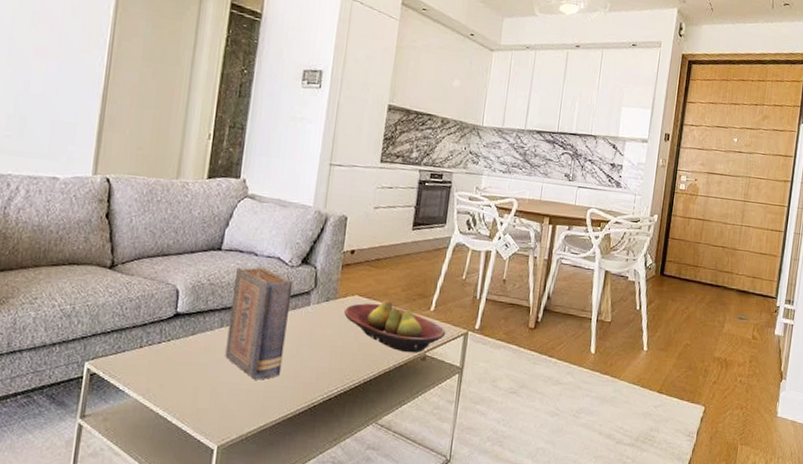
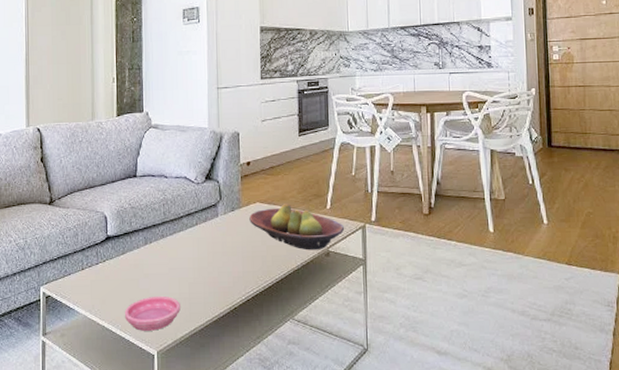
saucer: none [184,385,252,423] -> present [124,295,180,331]
book: present [225,266,293,380] -> none [151,187,202,289]

